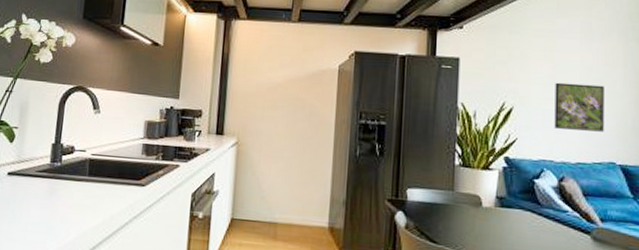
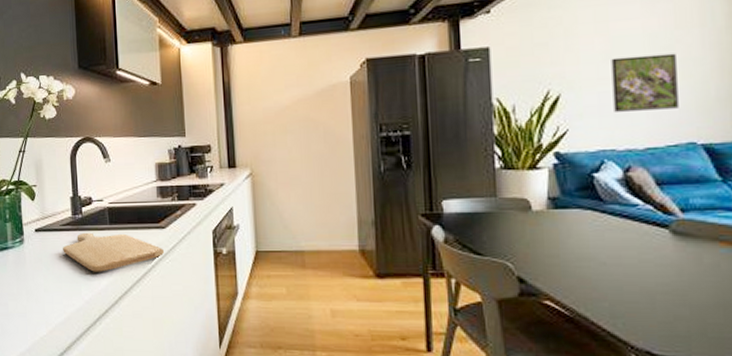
chopping board: none [34,181,141,224] -> present [63,232,165,272]

